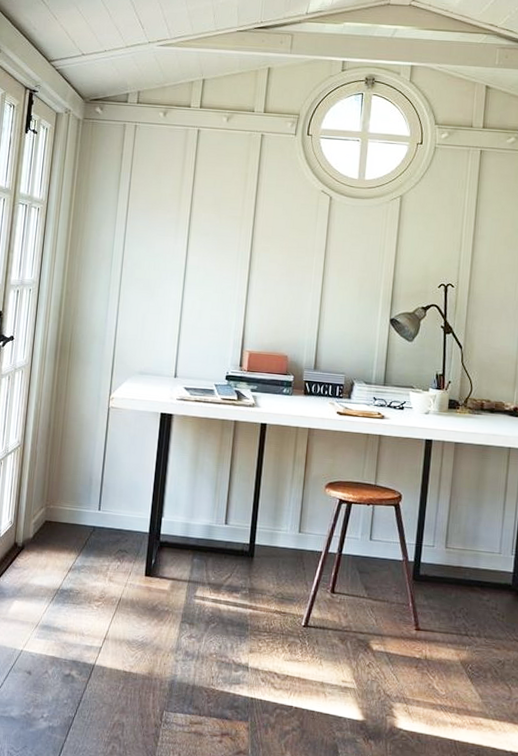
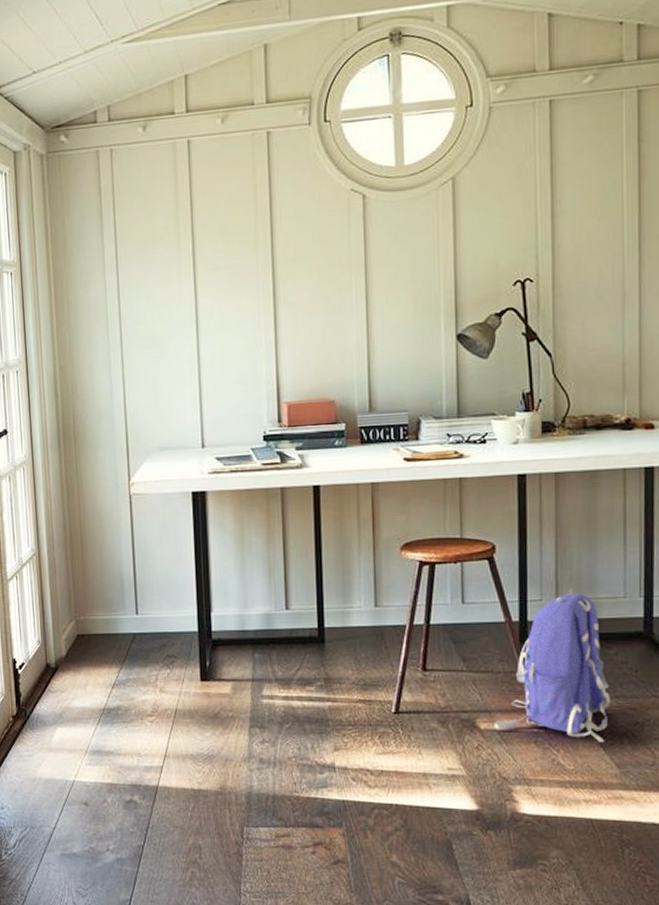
backpack: none [384,540,481,674] -> present [494,589,610,742]

